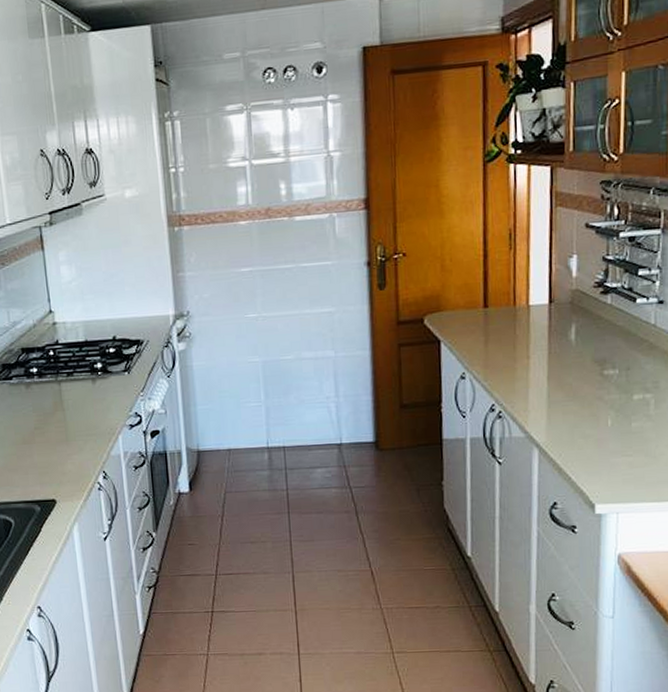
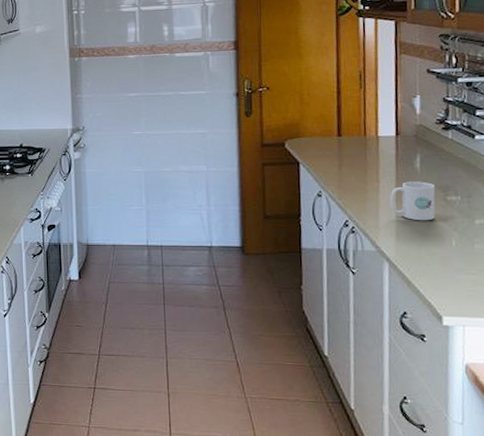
mug: none [540,355,591,400] -> present [389,181,435,221]

